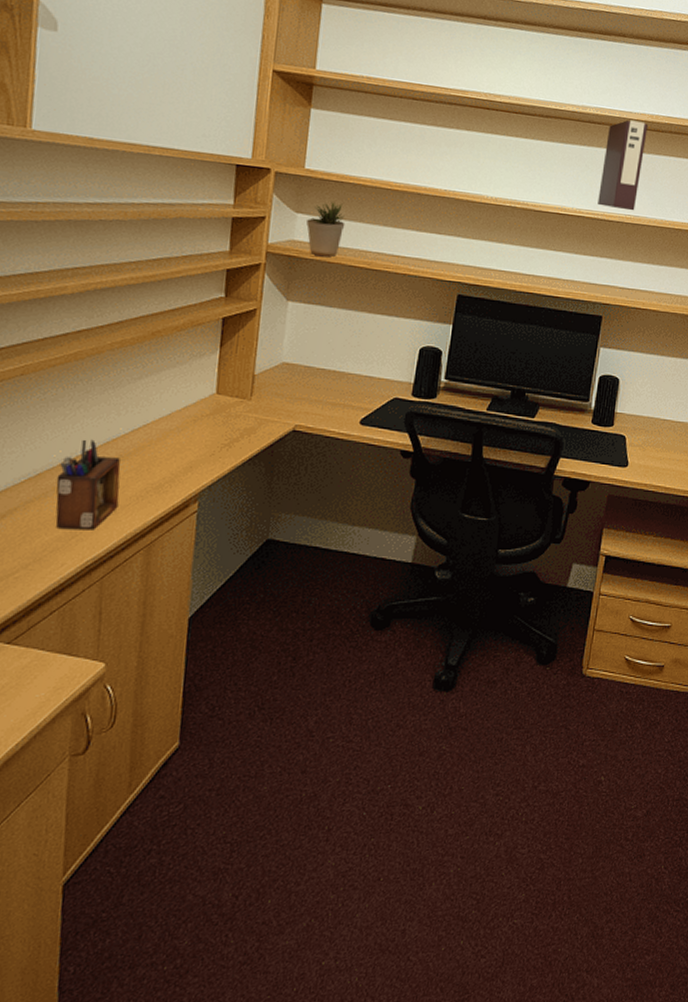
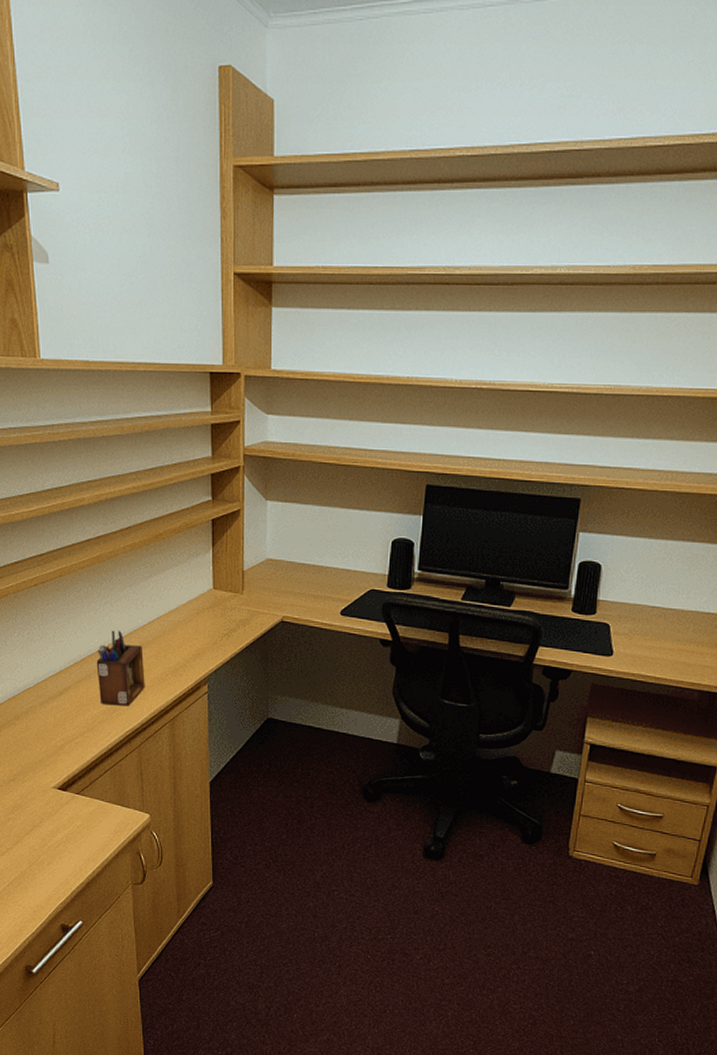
potted plant: present [306,201,345,257] -> none [277,399,313,456]
binder: present [597,120,648,211] -> none [572,275,630,380]

